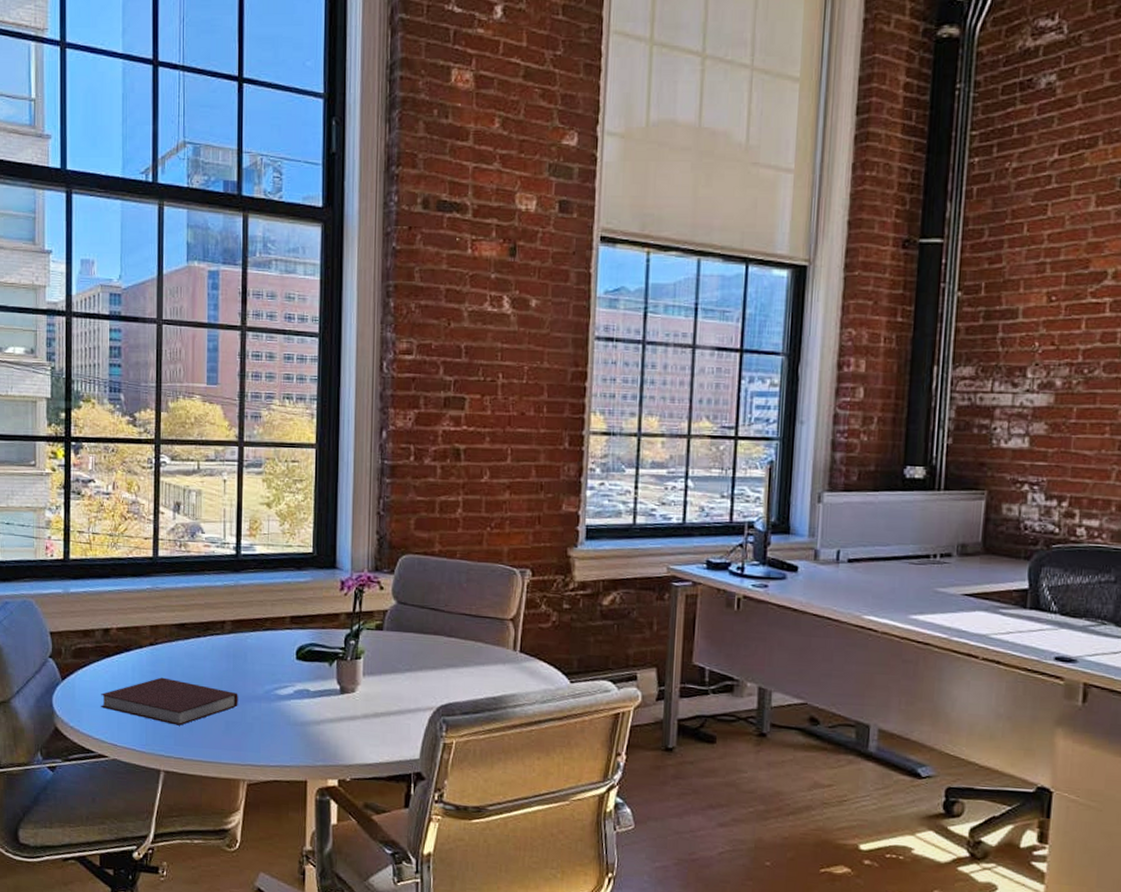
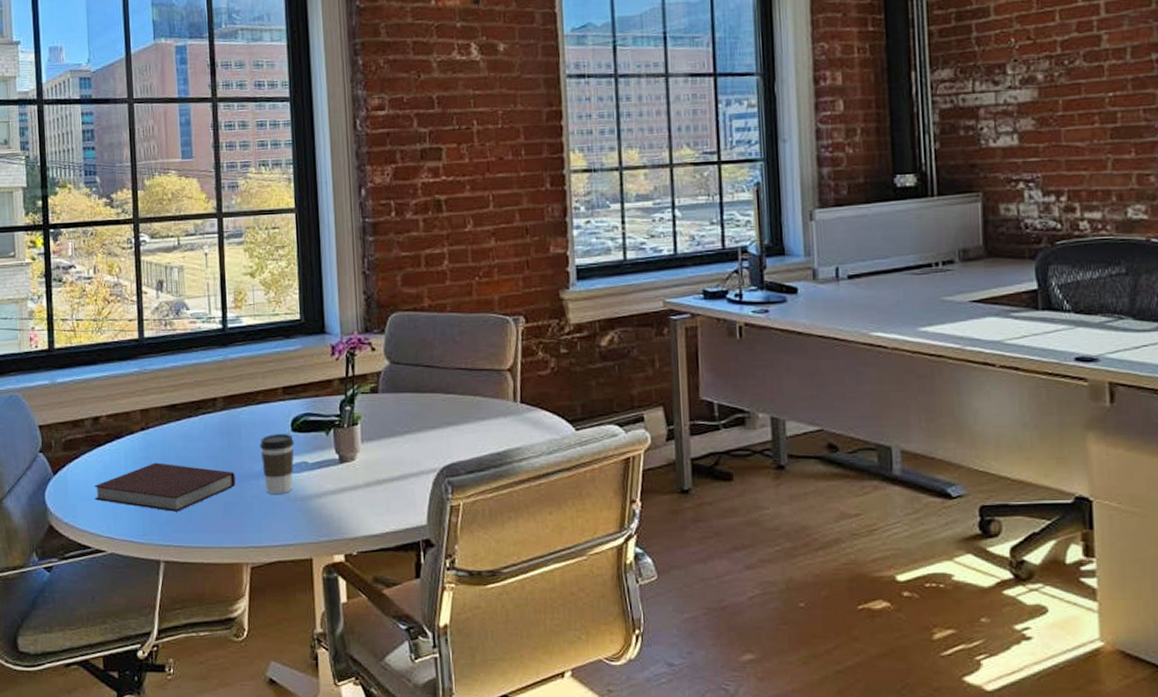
coffee cup: none [264,660,298,718] -> present [260,434,294,494]

